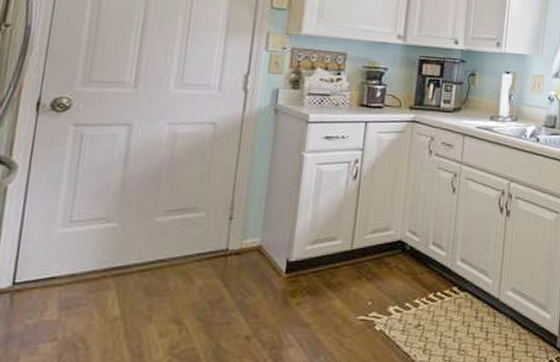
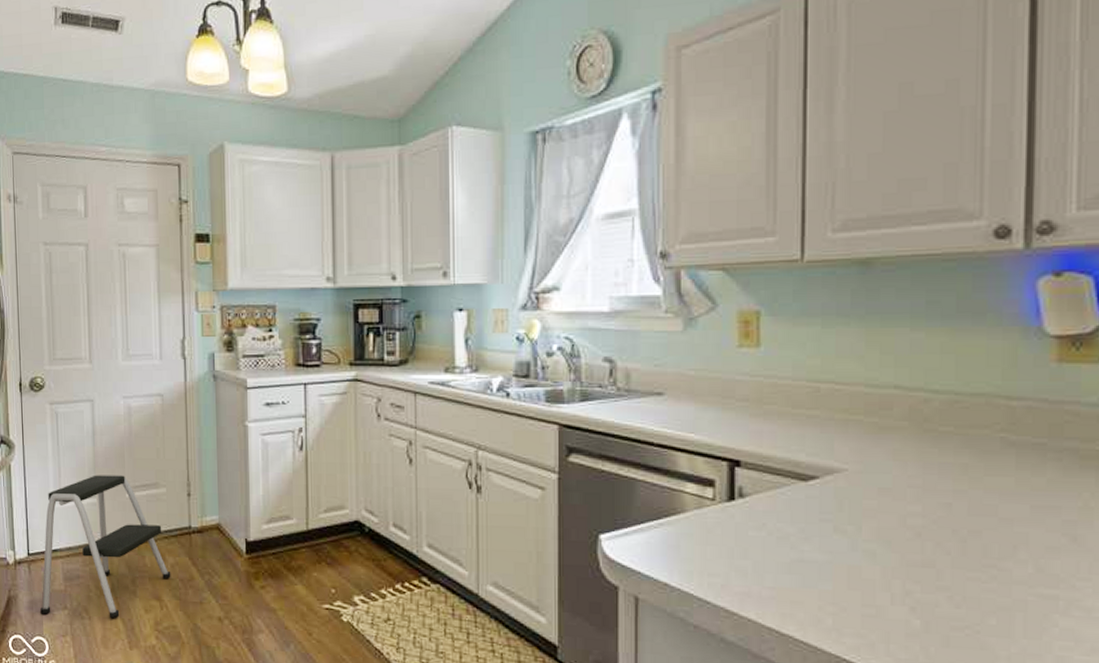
step stool: none [18,198,198,349] -> present [40,475,171,619]

